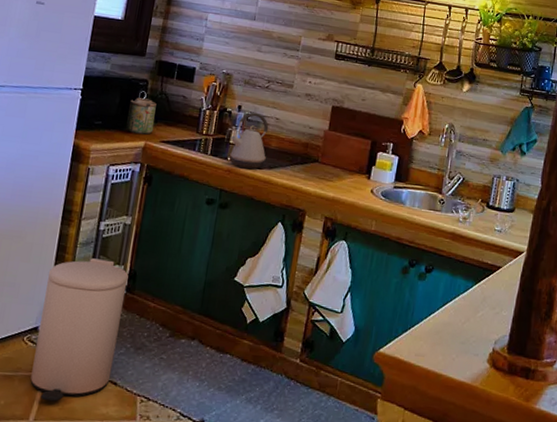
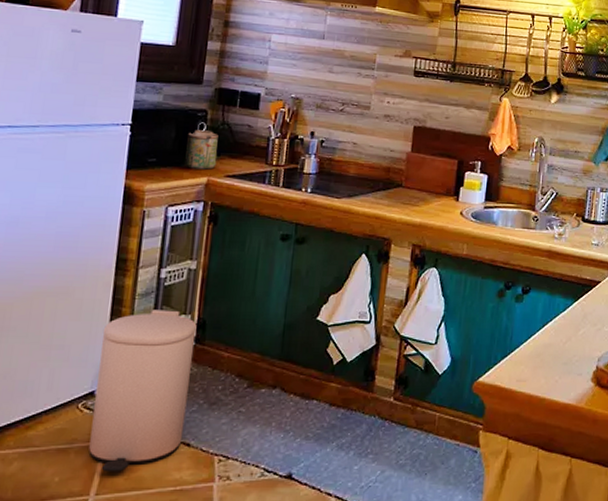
kettle: present [230,112,269,170] -> none [304,138,346,200]

